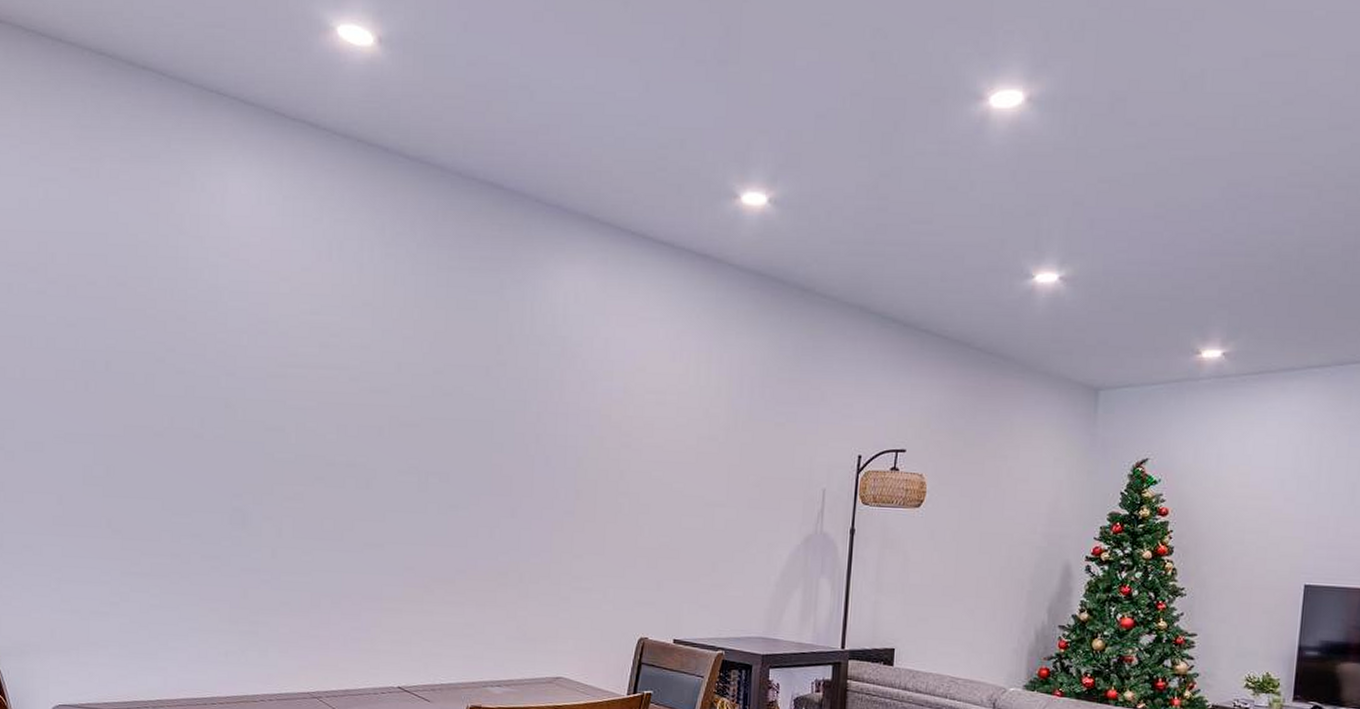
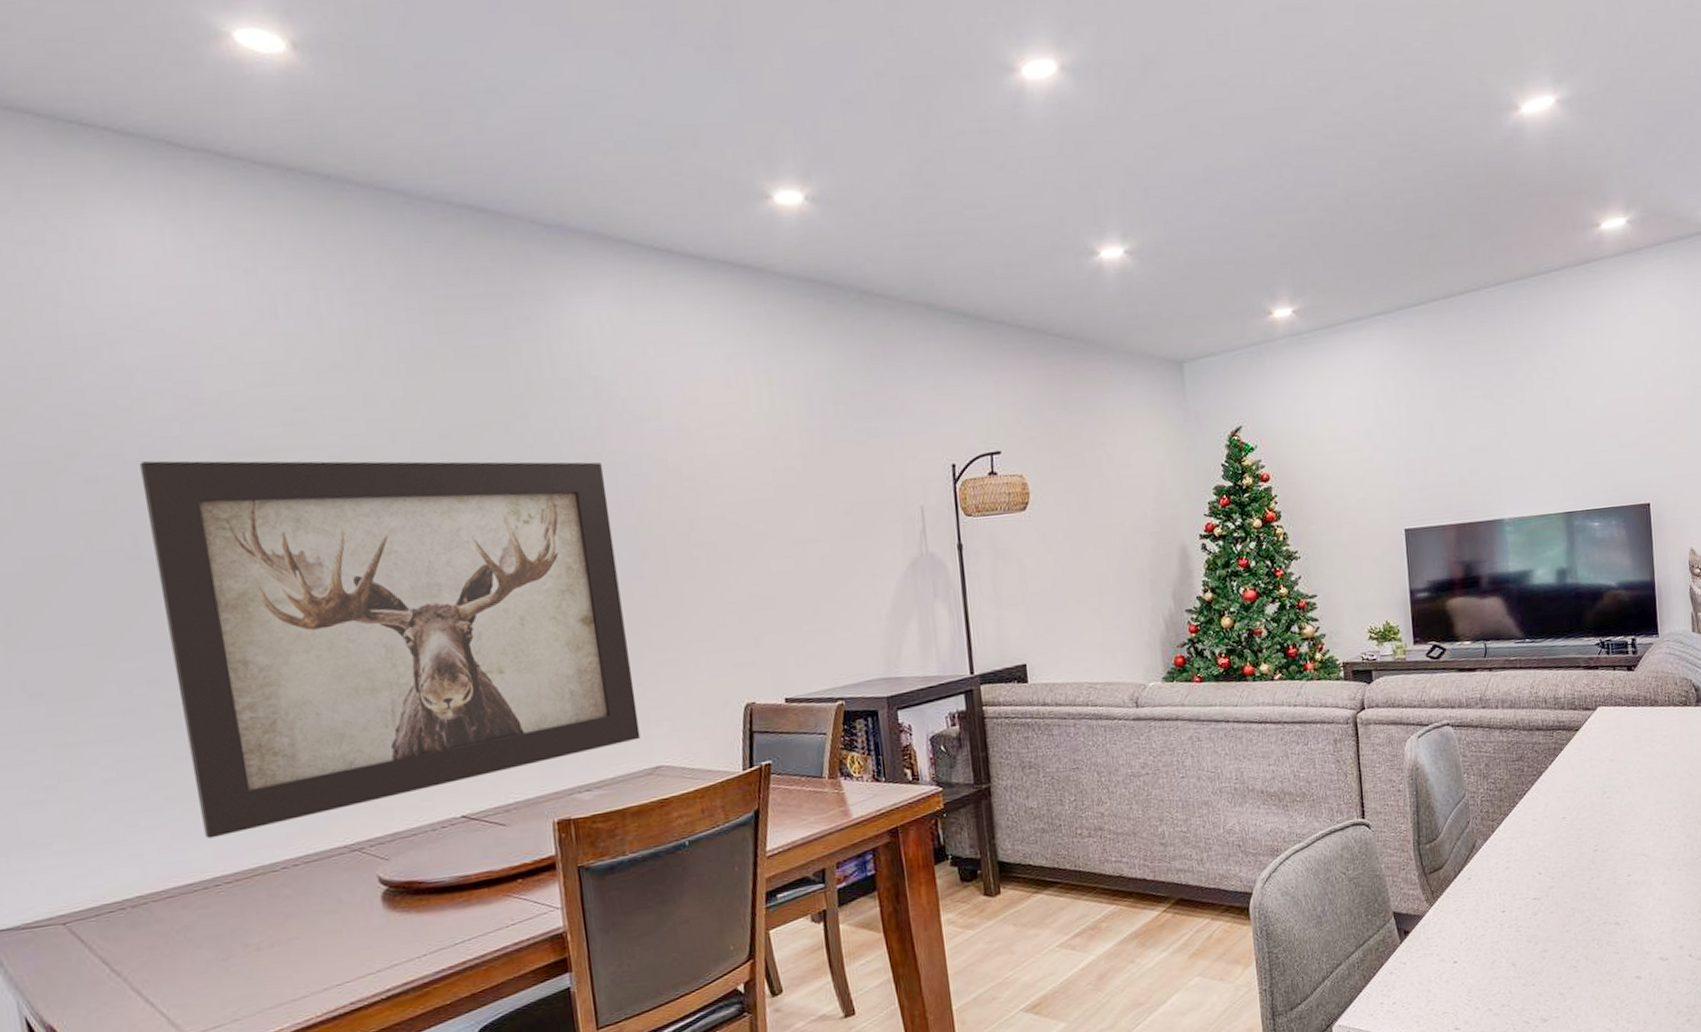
wall art: none [211,363,557,666] -> present [139,460,641,839]

